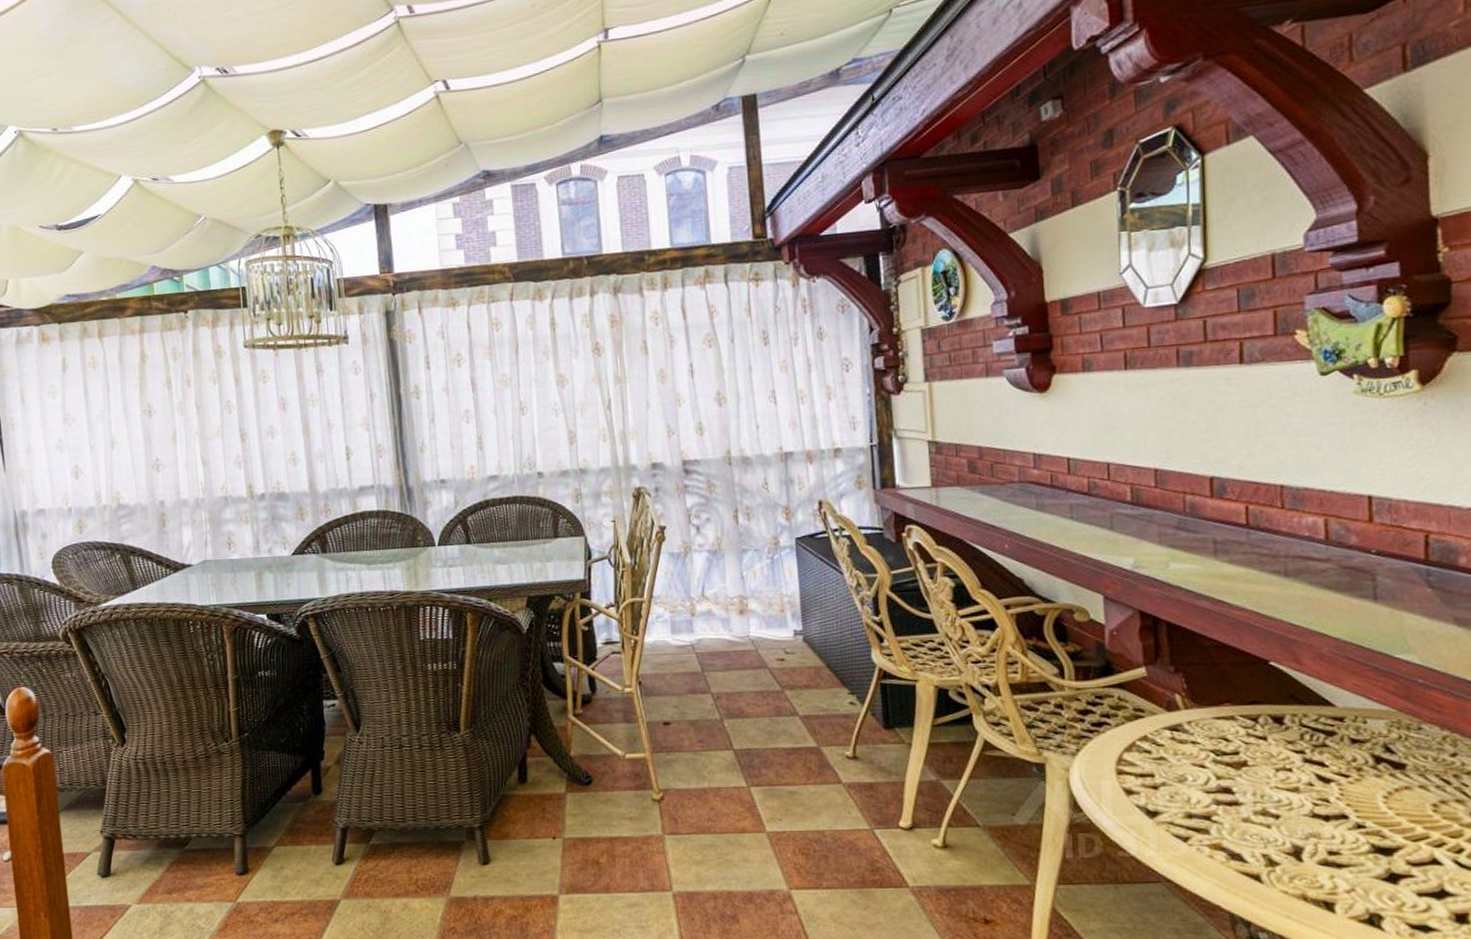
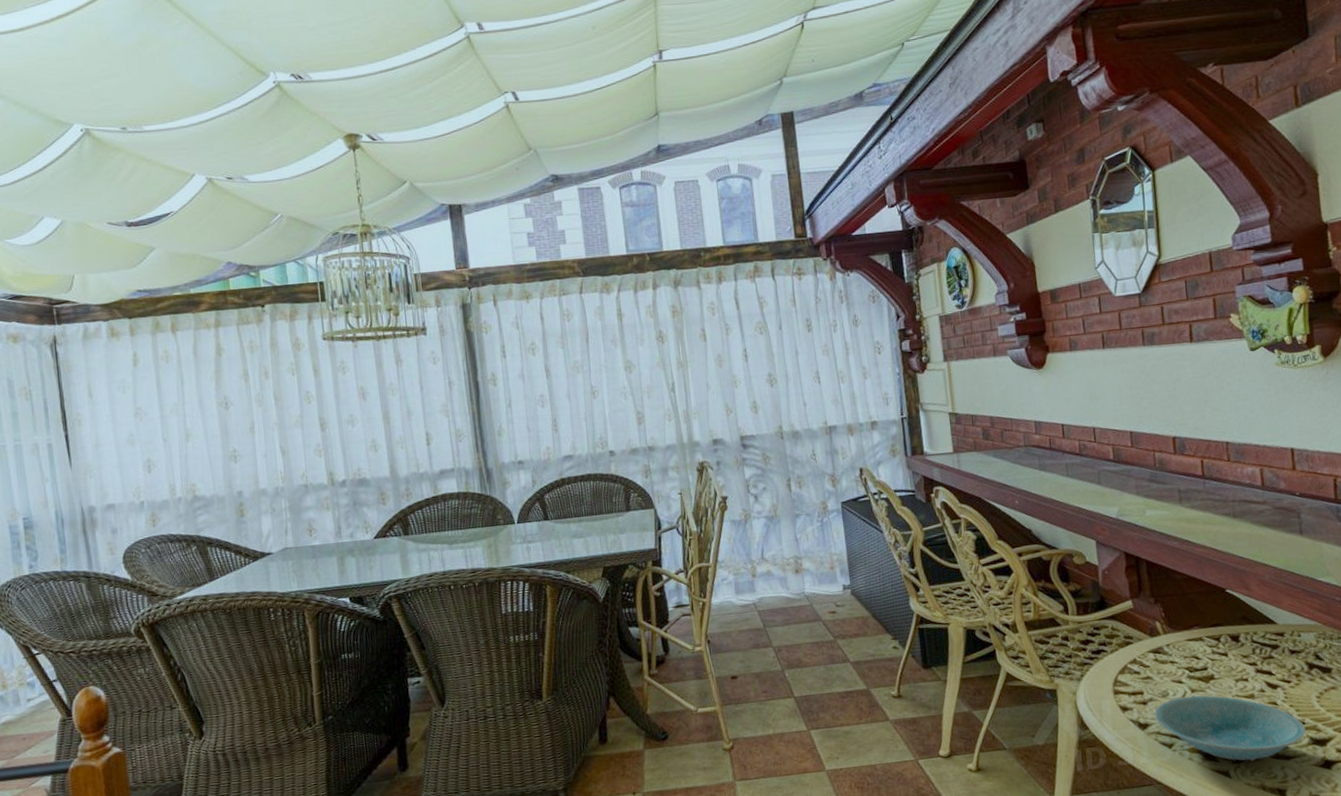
bowl: none [1166,783,1366,866] -> present [1153,695,1306,761]

